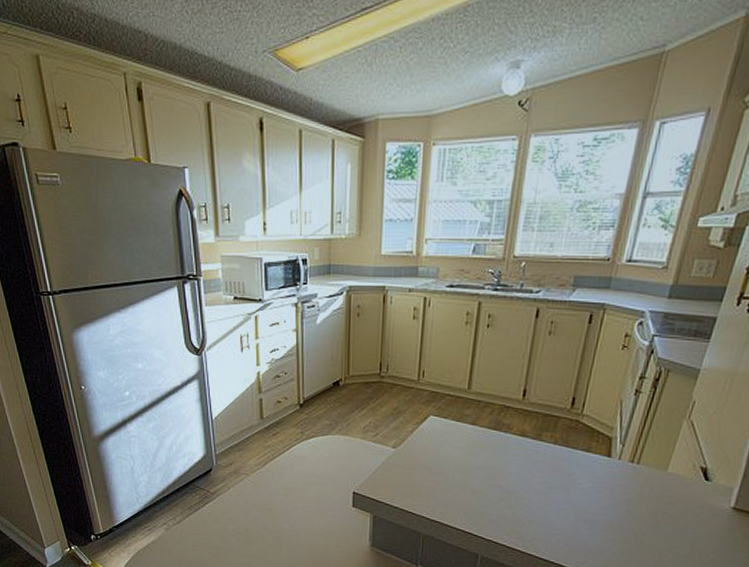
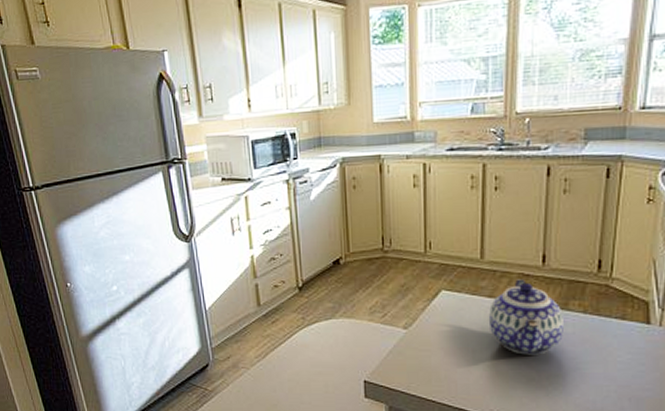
teapot: none [469,410,537,478] -> present [488,279,565,355]

